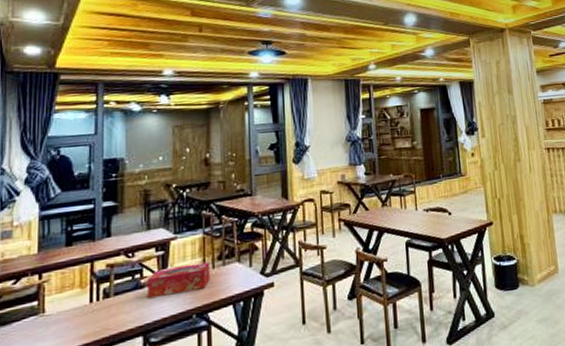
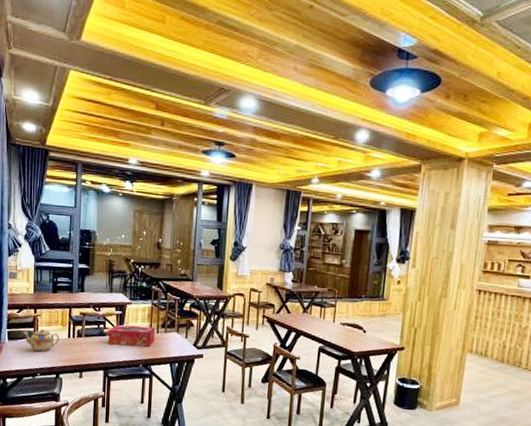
teapot: none [19,299,76,334] -> present [22,329,59,352]

